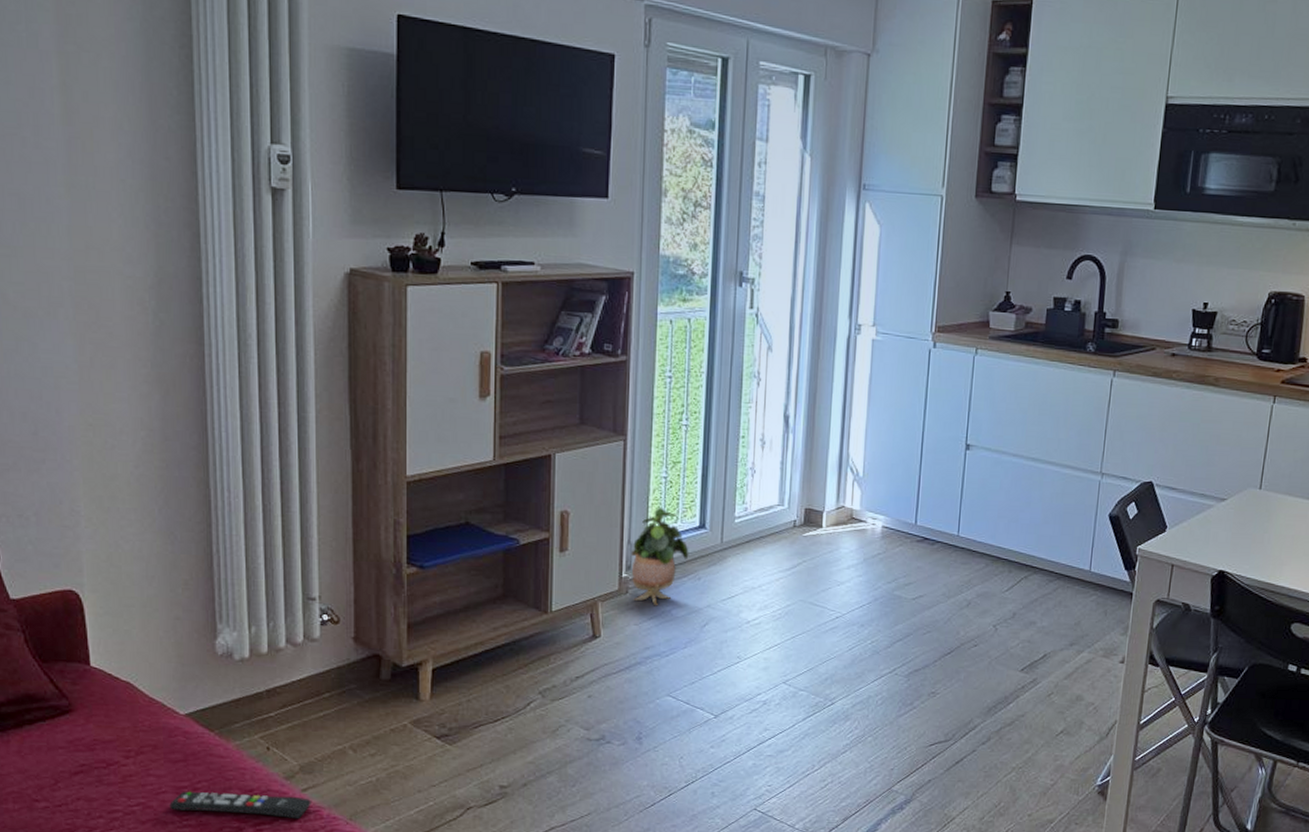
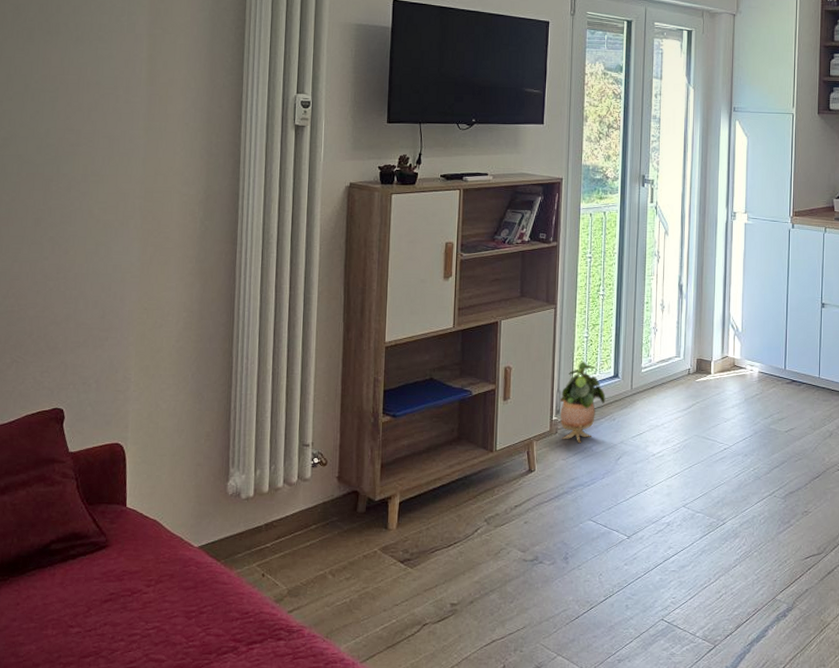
remote control: present [169,791,311,819] -> none [179,615,295,638]

